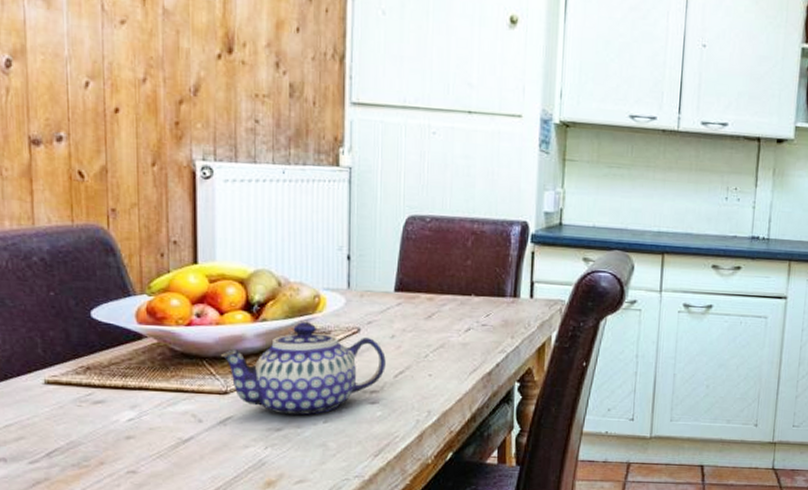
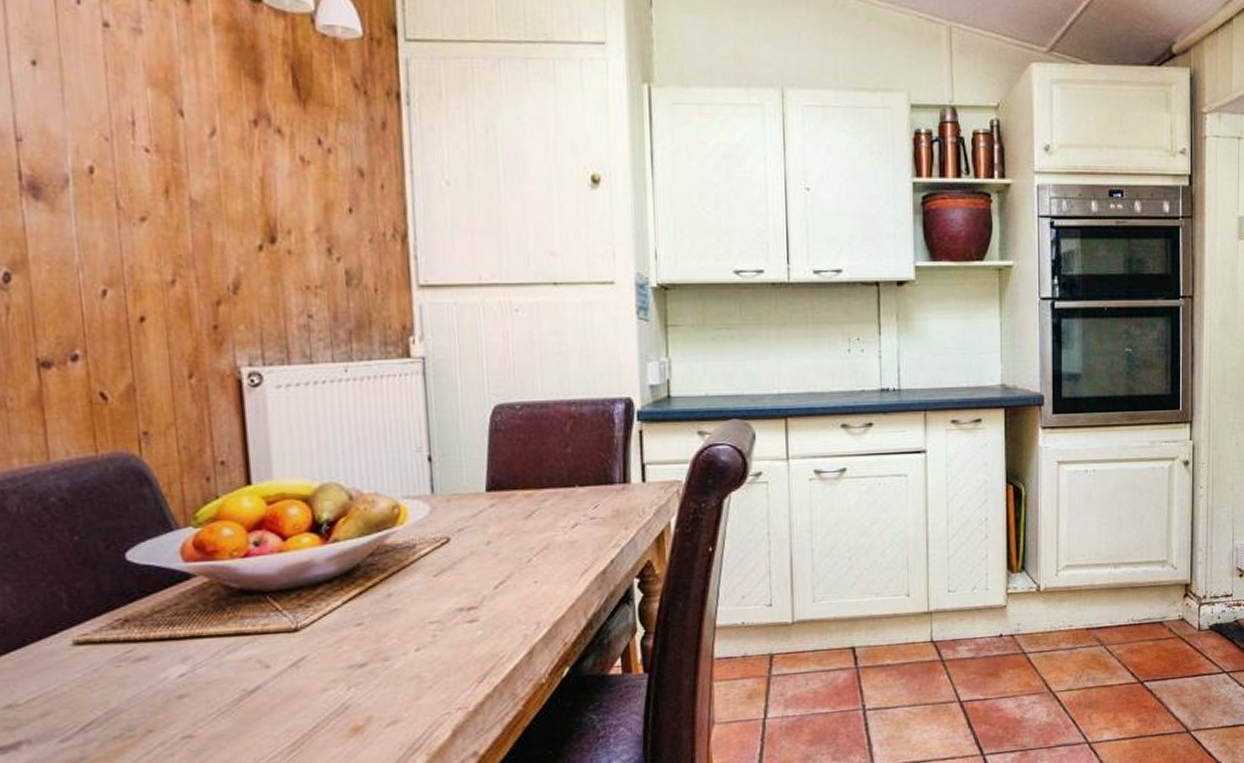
teapot: present [220,321,386,416] -> none [286,536,483,648]

